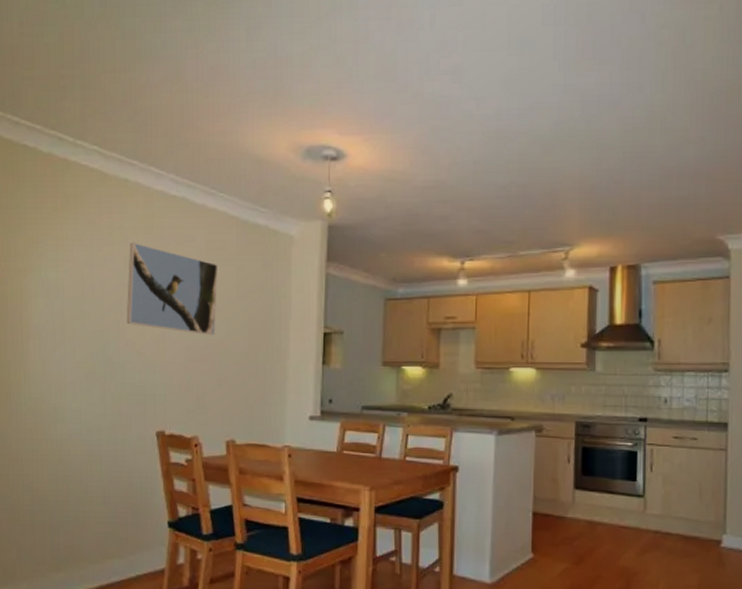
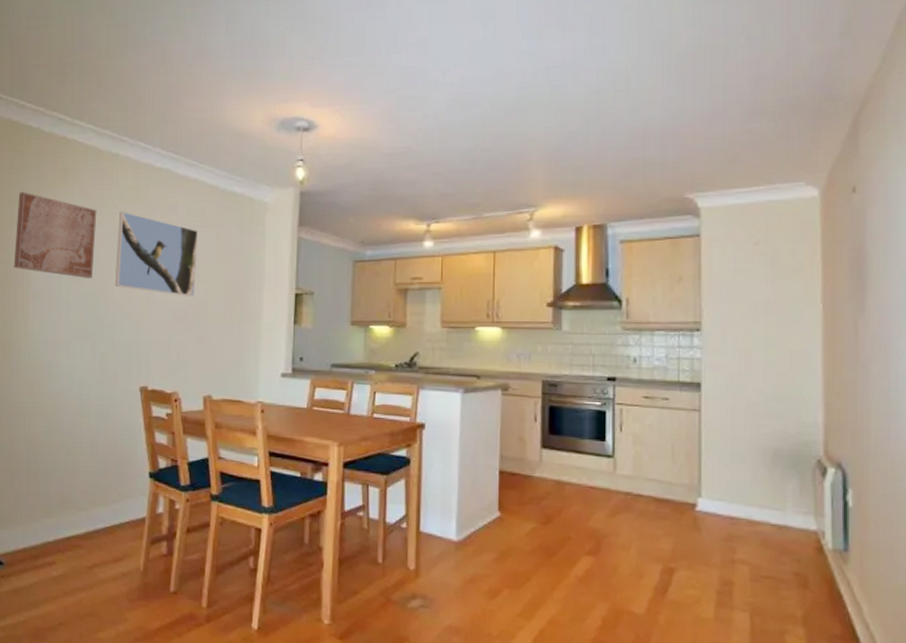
wall art: none [10,219,105,316] -> present [14,192,97,279]

